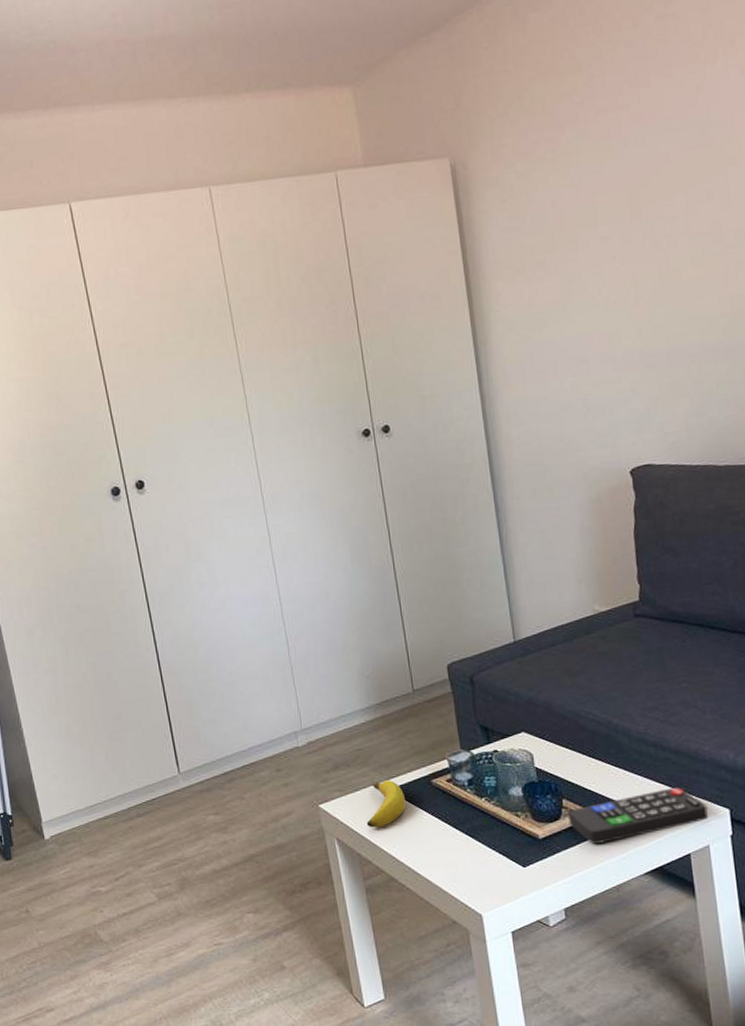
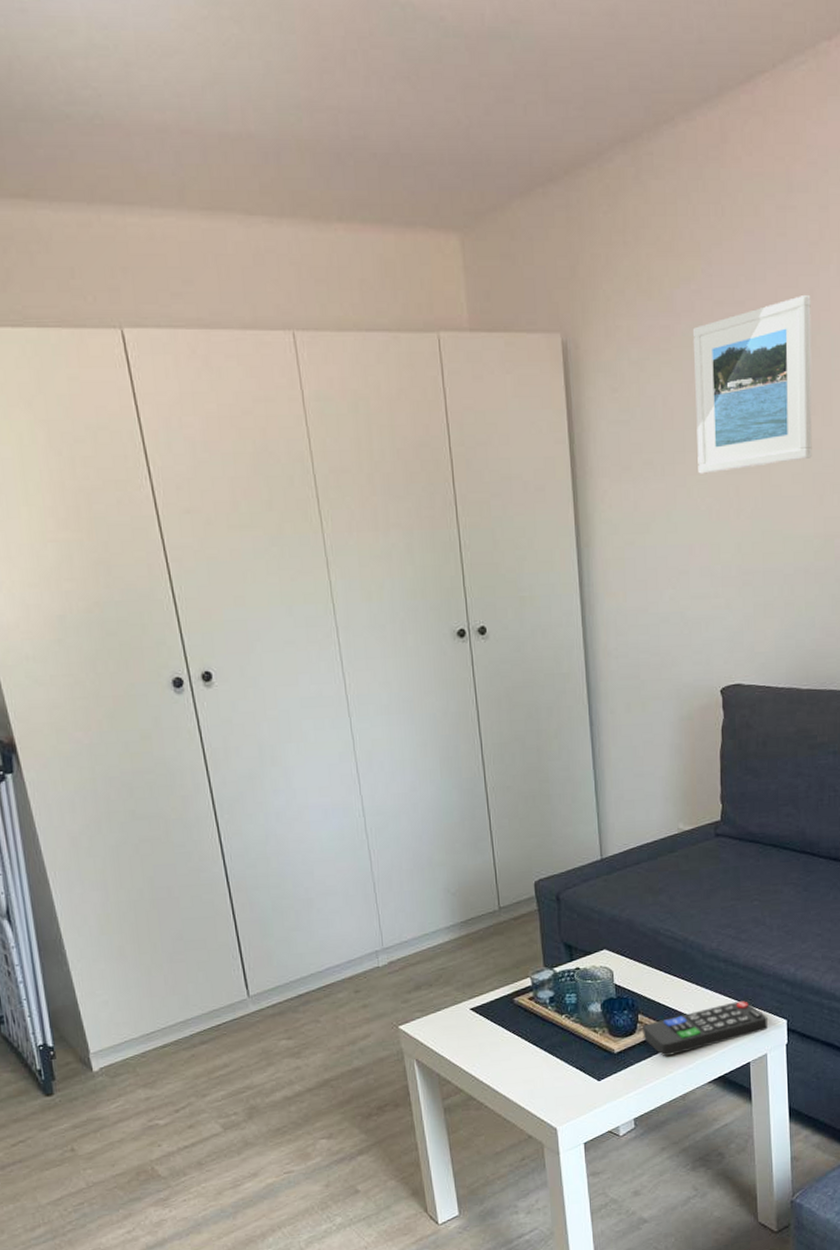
banana: present [366,780,406,828] -> none [447,999,488,1048]
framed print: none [577,91,712,268] -> present [692,295,812,474]

